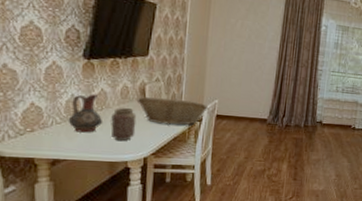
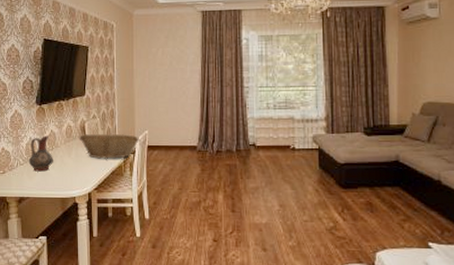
vase: present [111,107,137,142] -> none [60,145,80,178]

